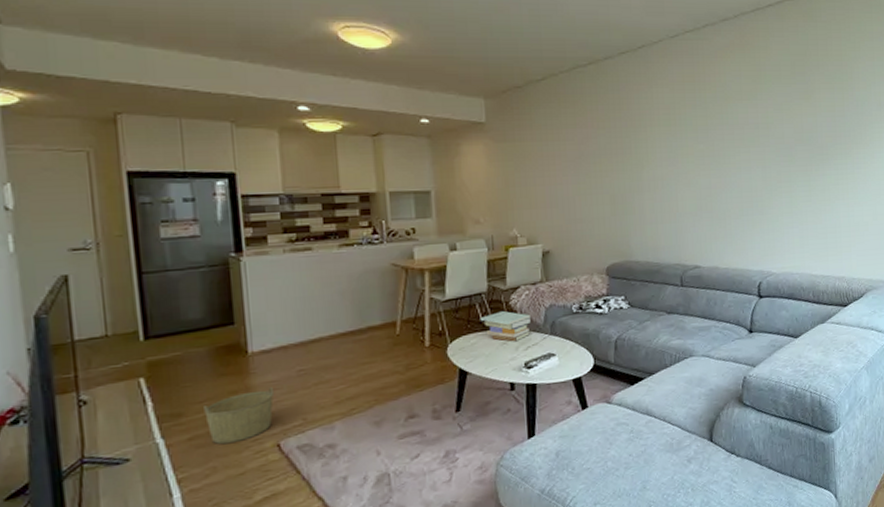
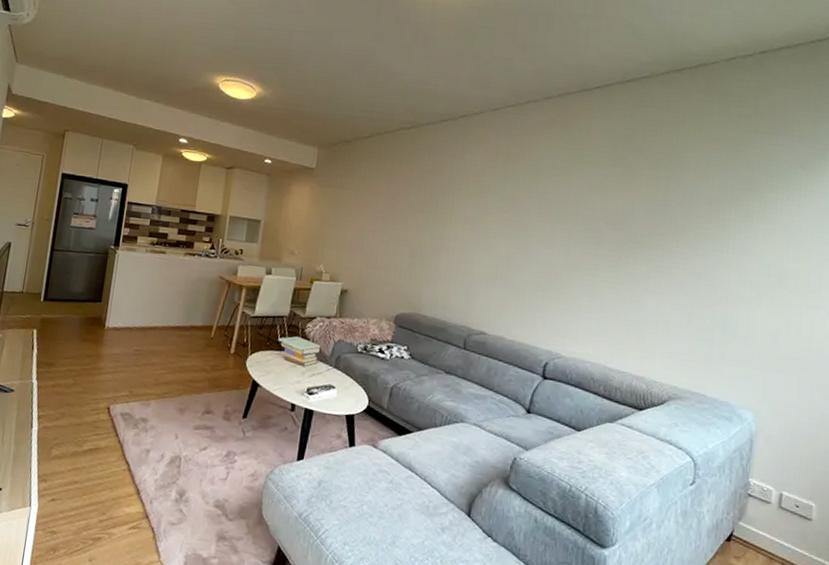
basket: present [204,387,275,445] -> none [66,358,116,398]

